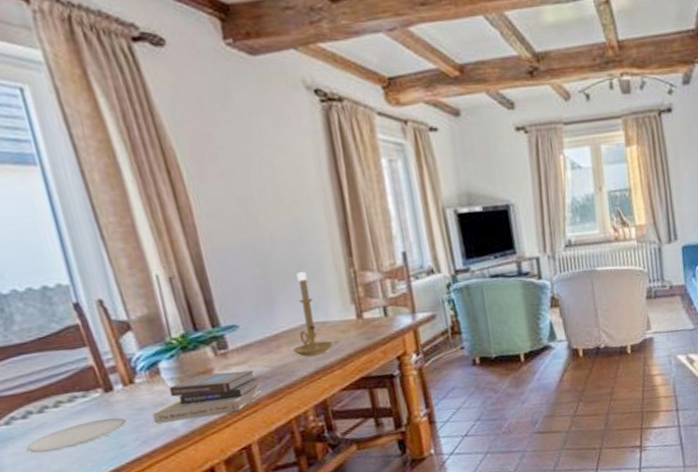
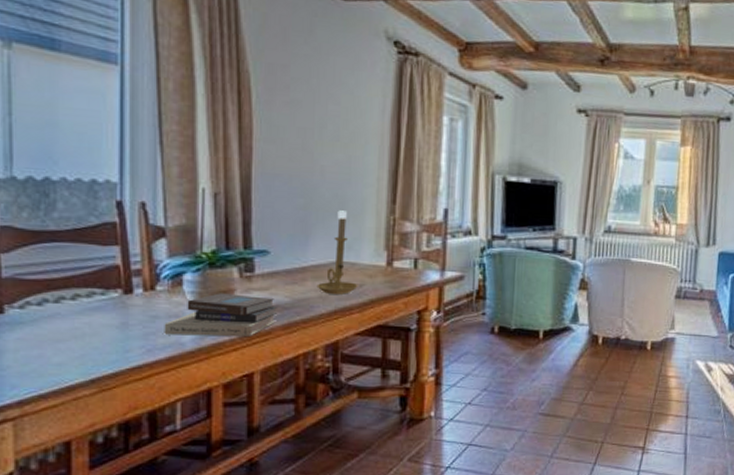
plate: present [25,417,127,453] -> none [32,319,137,343]

